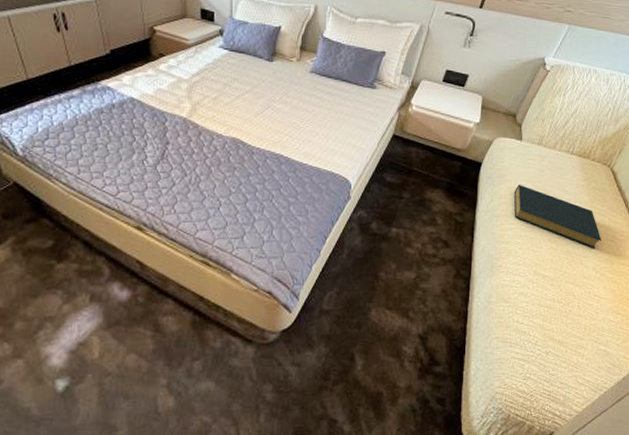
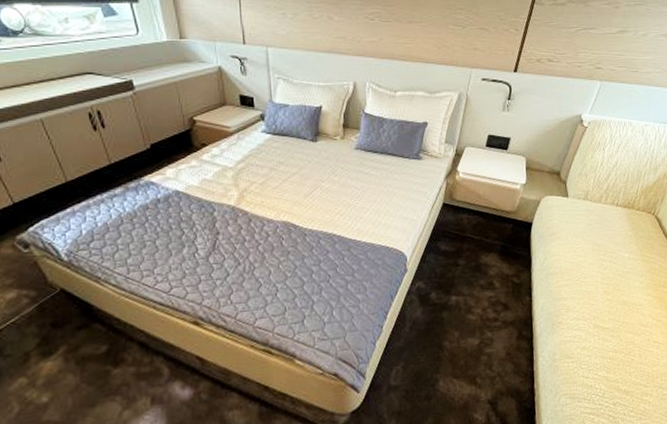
hardback book: present [514,185,601,249] -> none [566,240,654,297]

